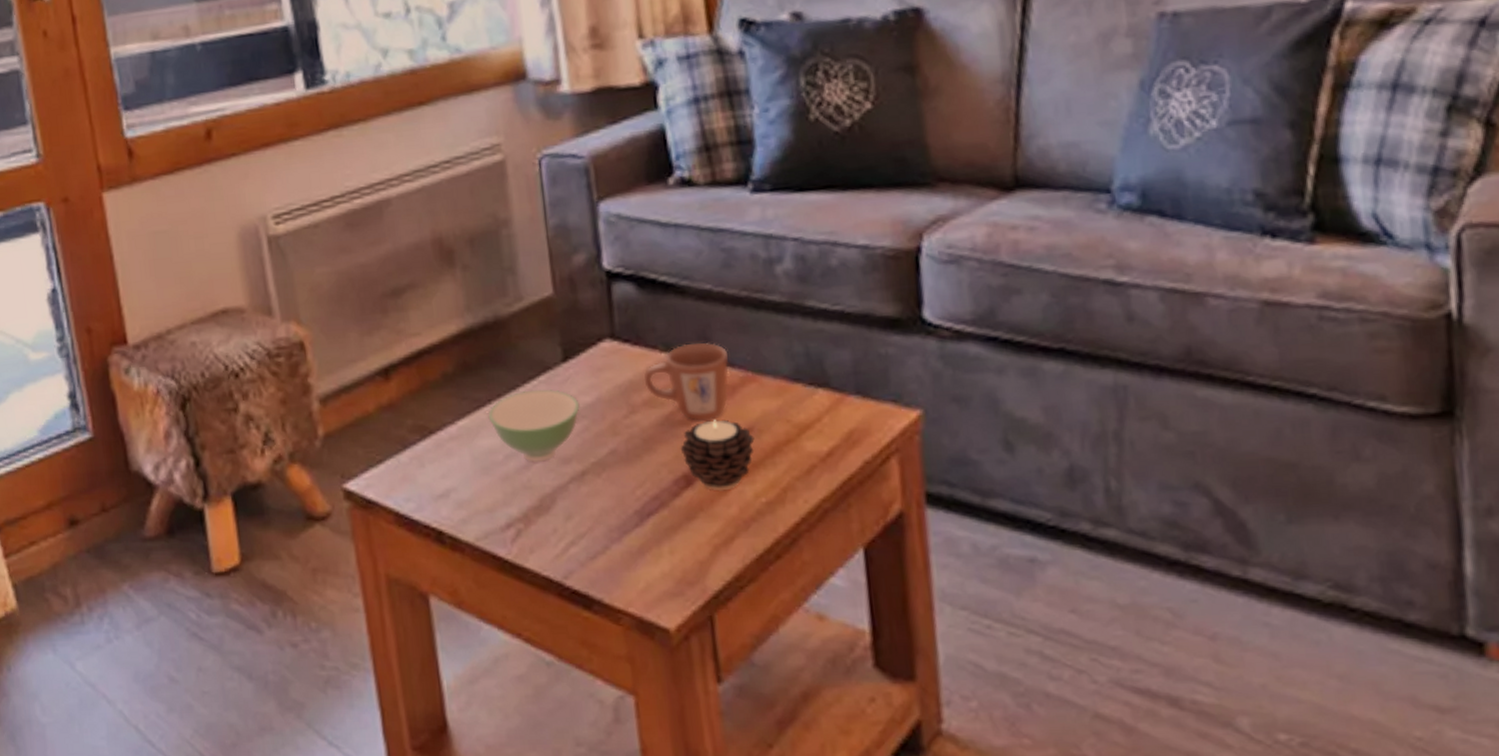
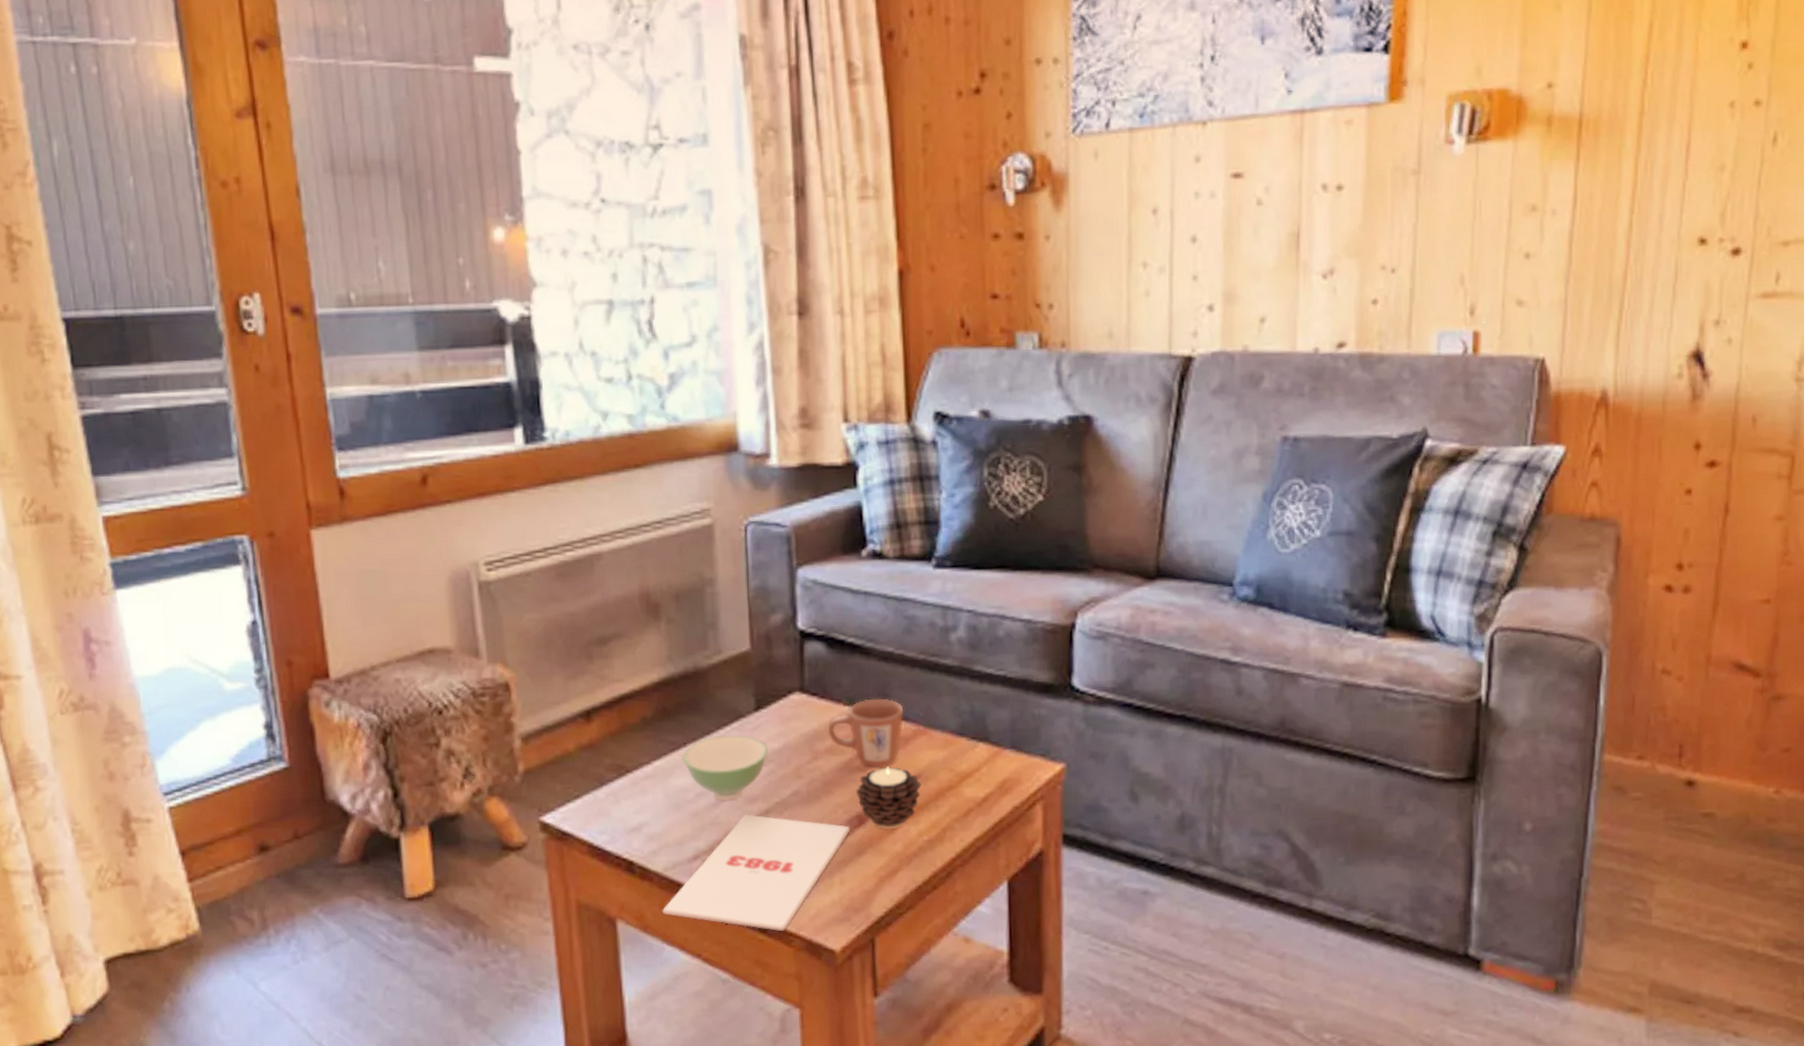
magazine: none [476,476,678,607] -> present [661,814,851,931]

